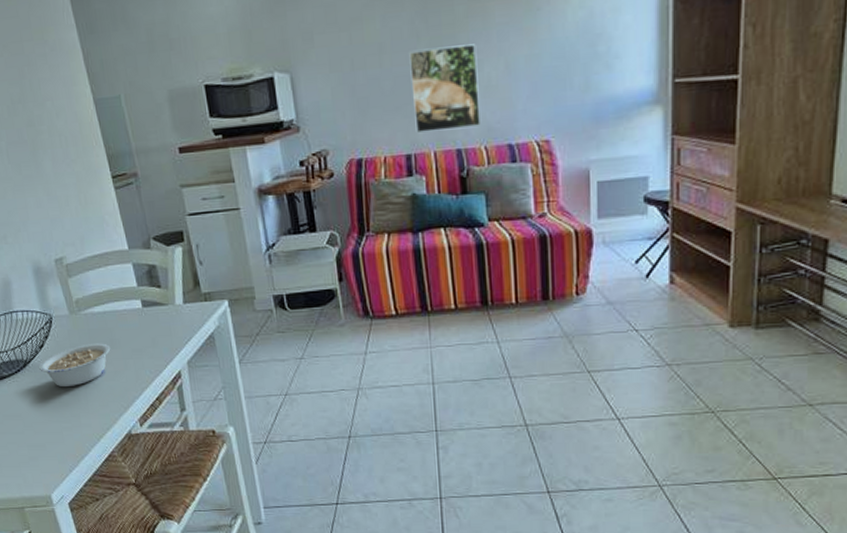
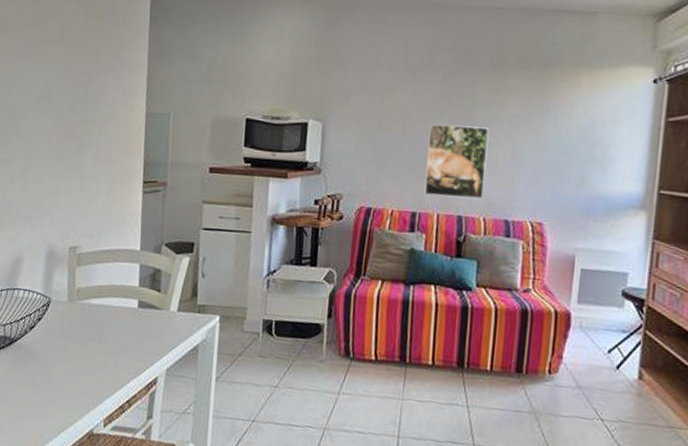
legume: present [38,343,111,388] -> none [22,333,97,374]

